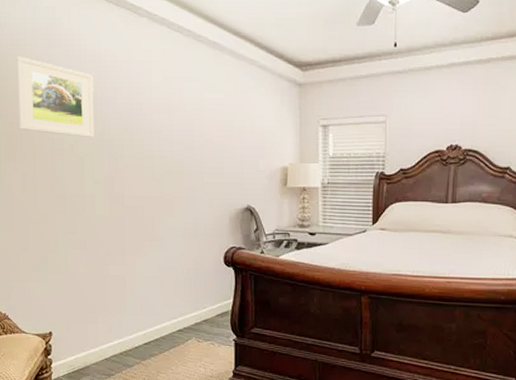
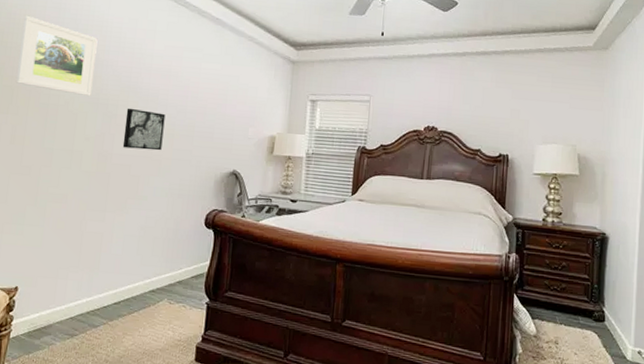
wall art: none [132,147,172,190] -> present [122,108,165,151]

